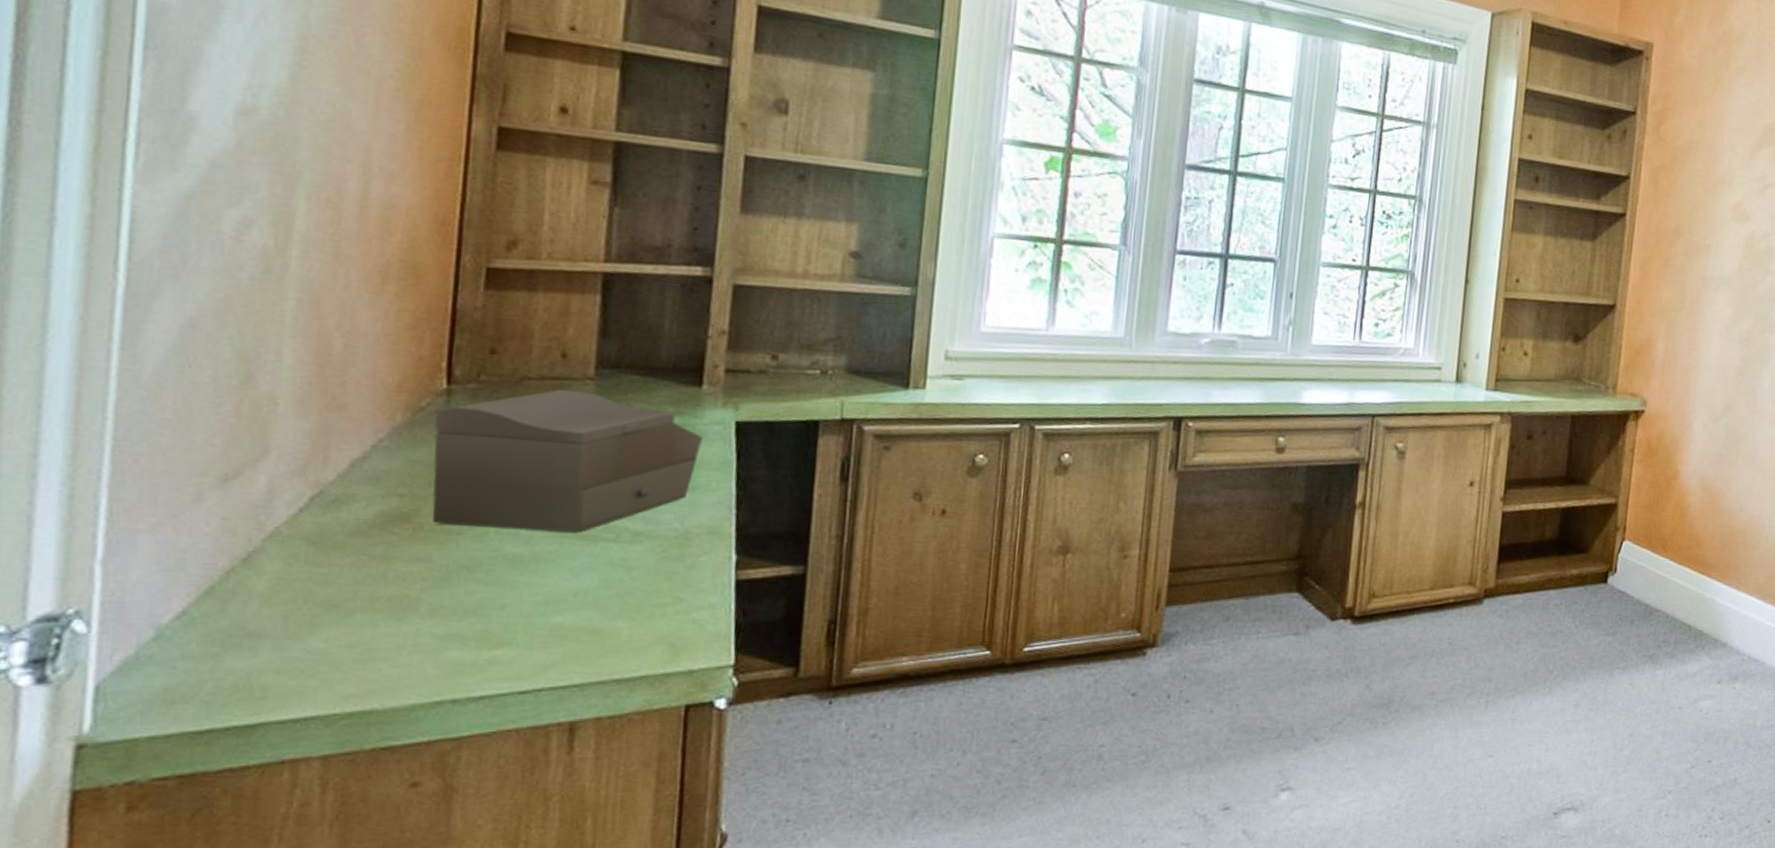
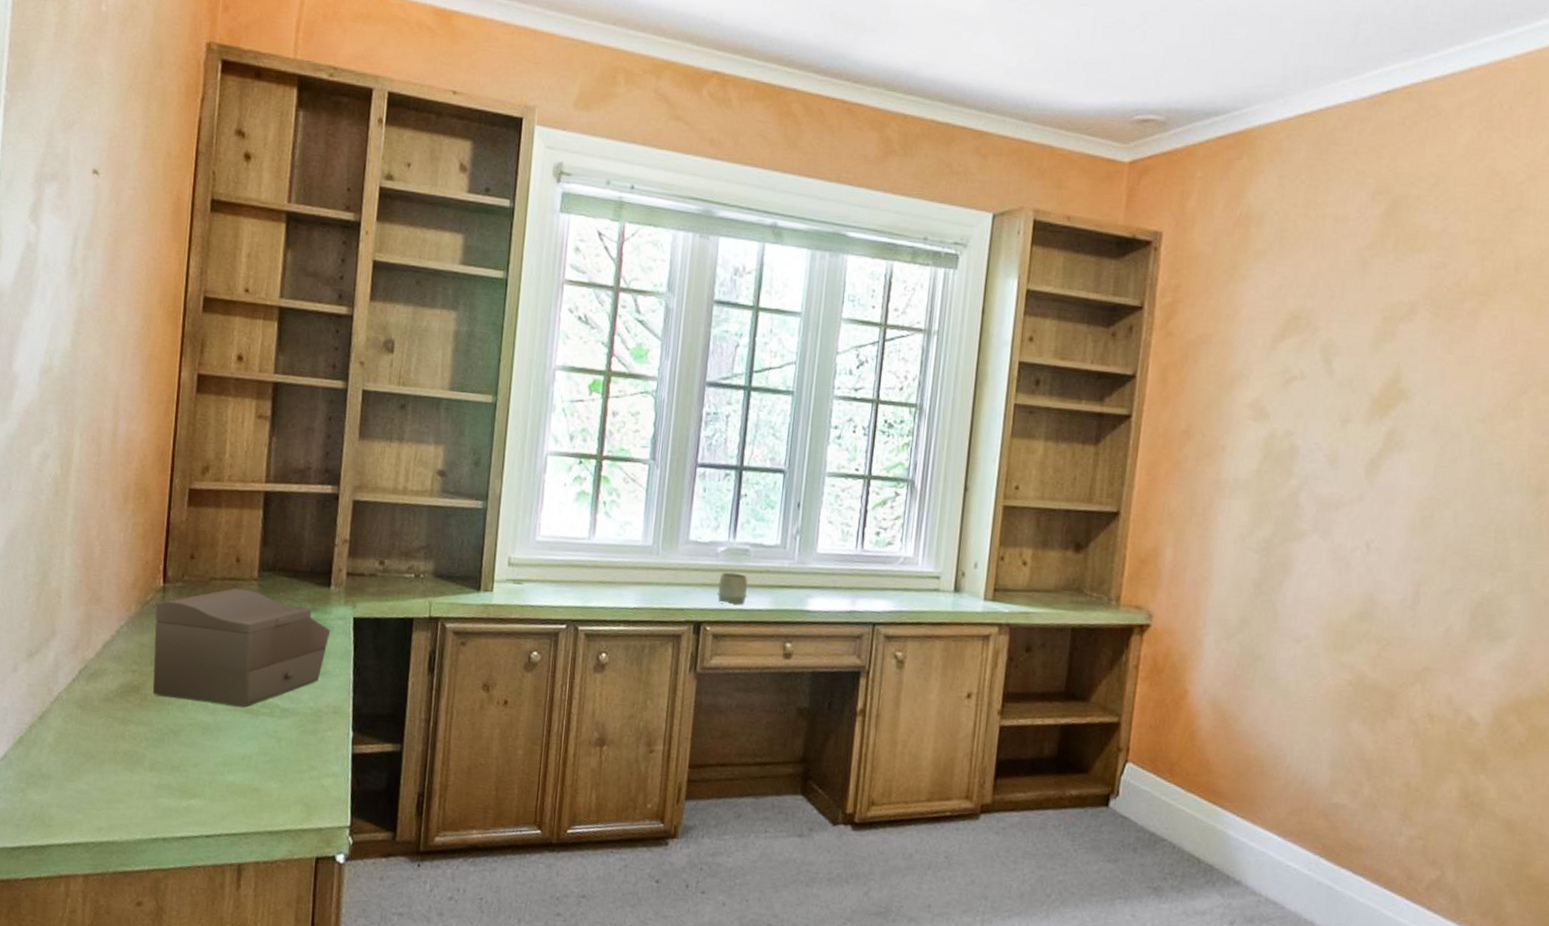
mug: none [1201,365,1235,400] -> present [718,572,748,606]

